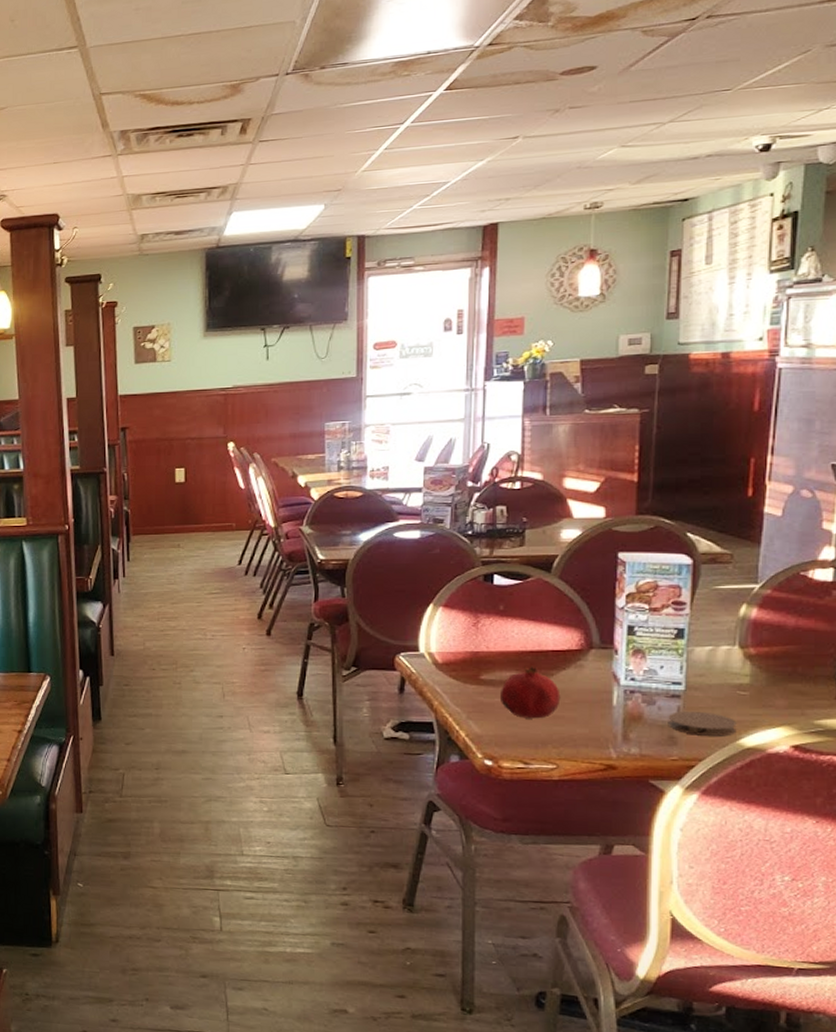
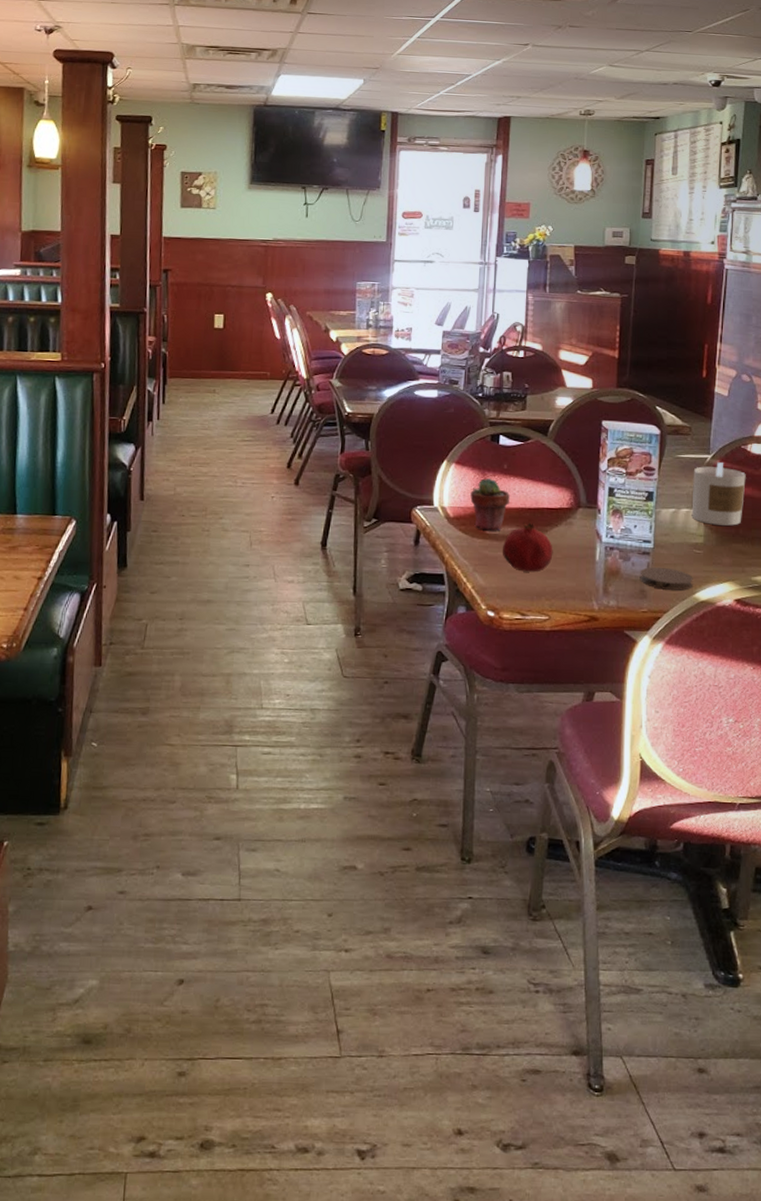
potted succulent: none [461,620,507,677] -> present [470,477,510,531]
candle: none [734,592,806,663] -> present [691,462,746,526]

